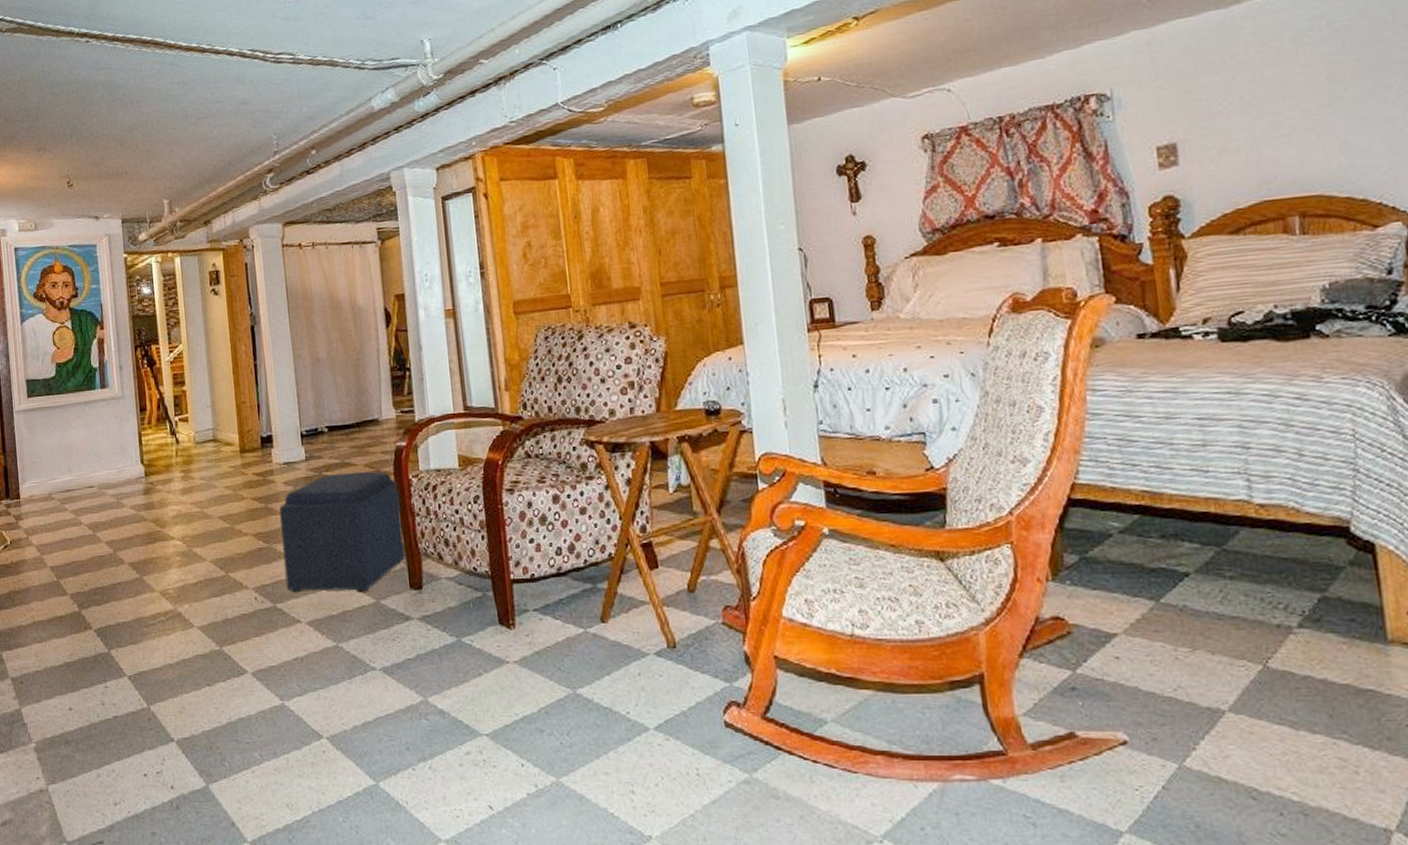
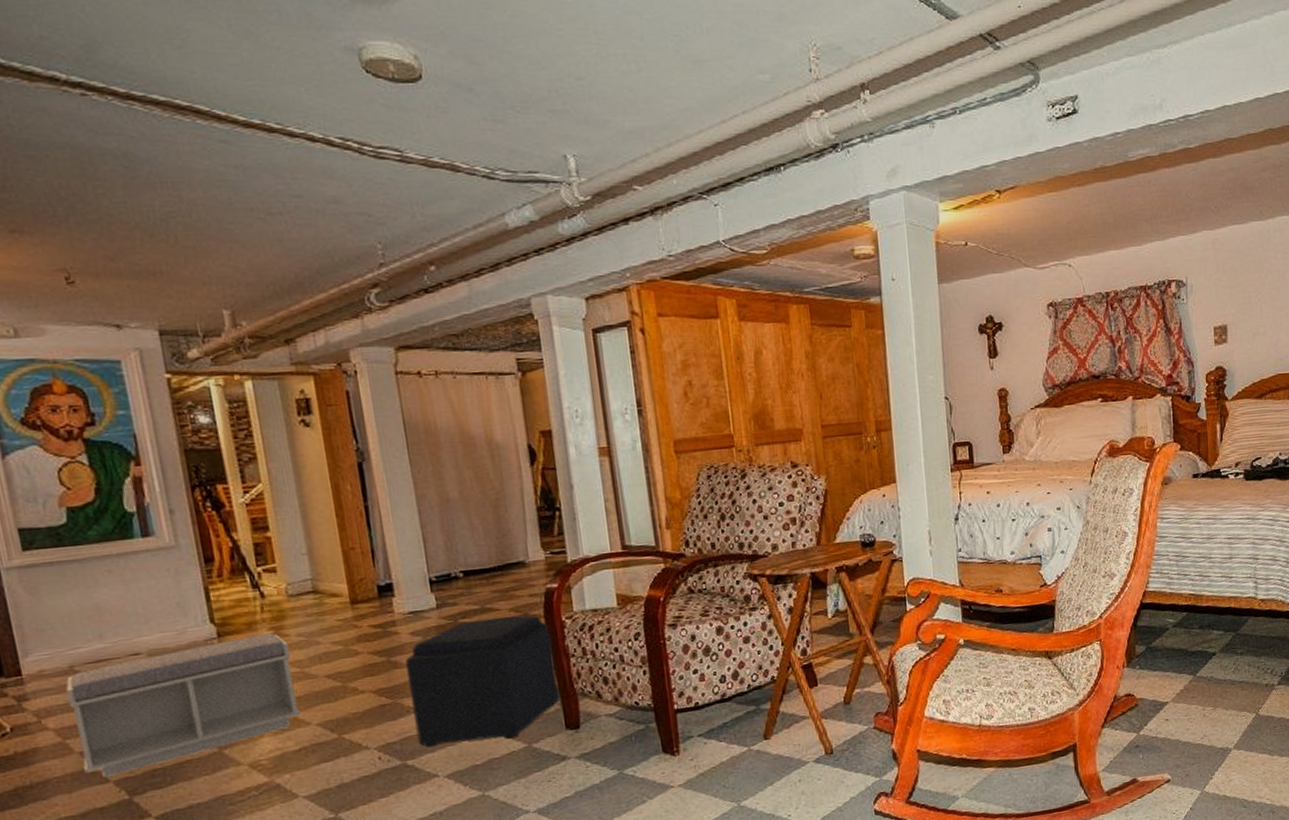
bench: none [45,475,200,591] -> present [66,633,302,778]

